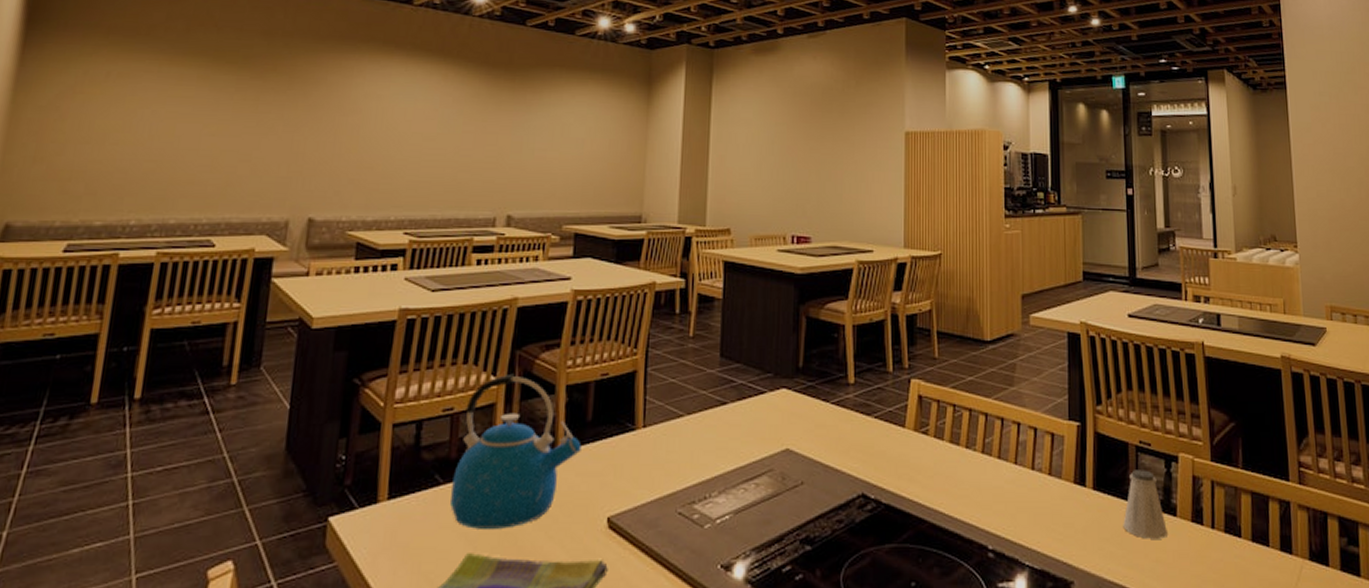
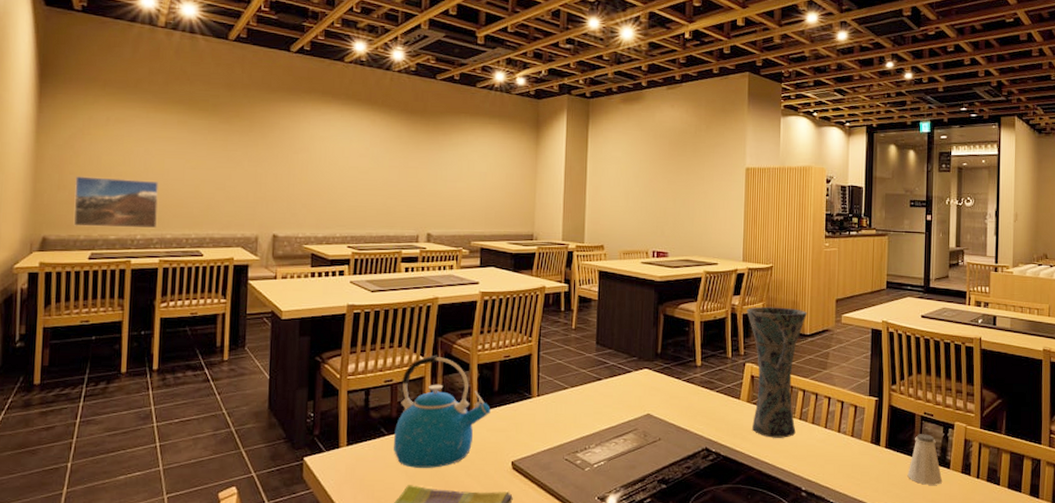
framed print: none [48,144,167,212] -> present [73,175,160,229]
vase: none [910,305,986,479] -> present [747,306,807,438]

